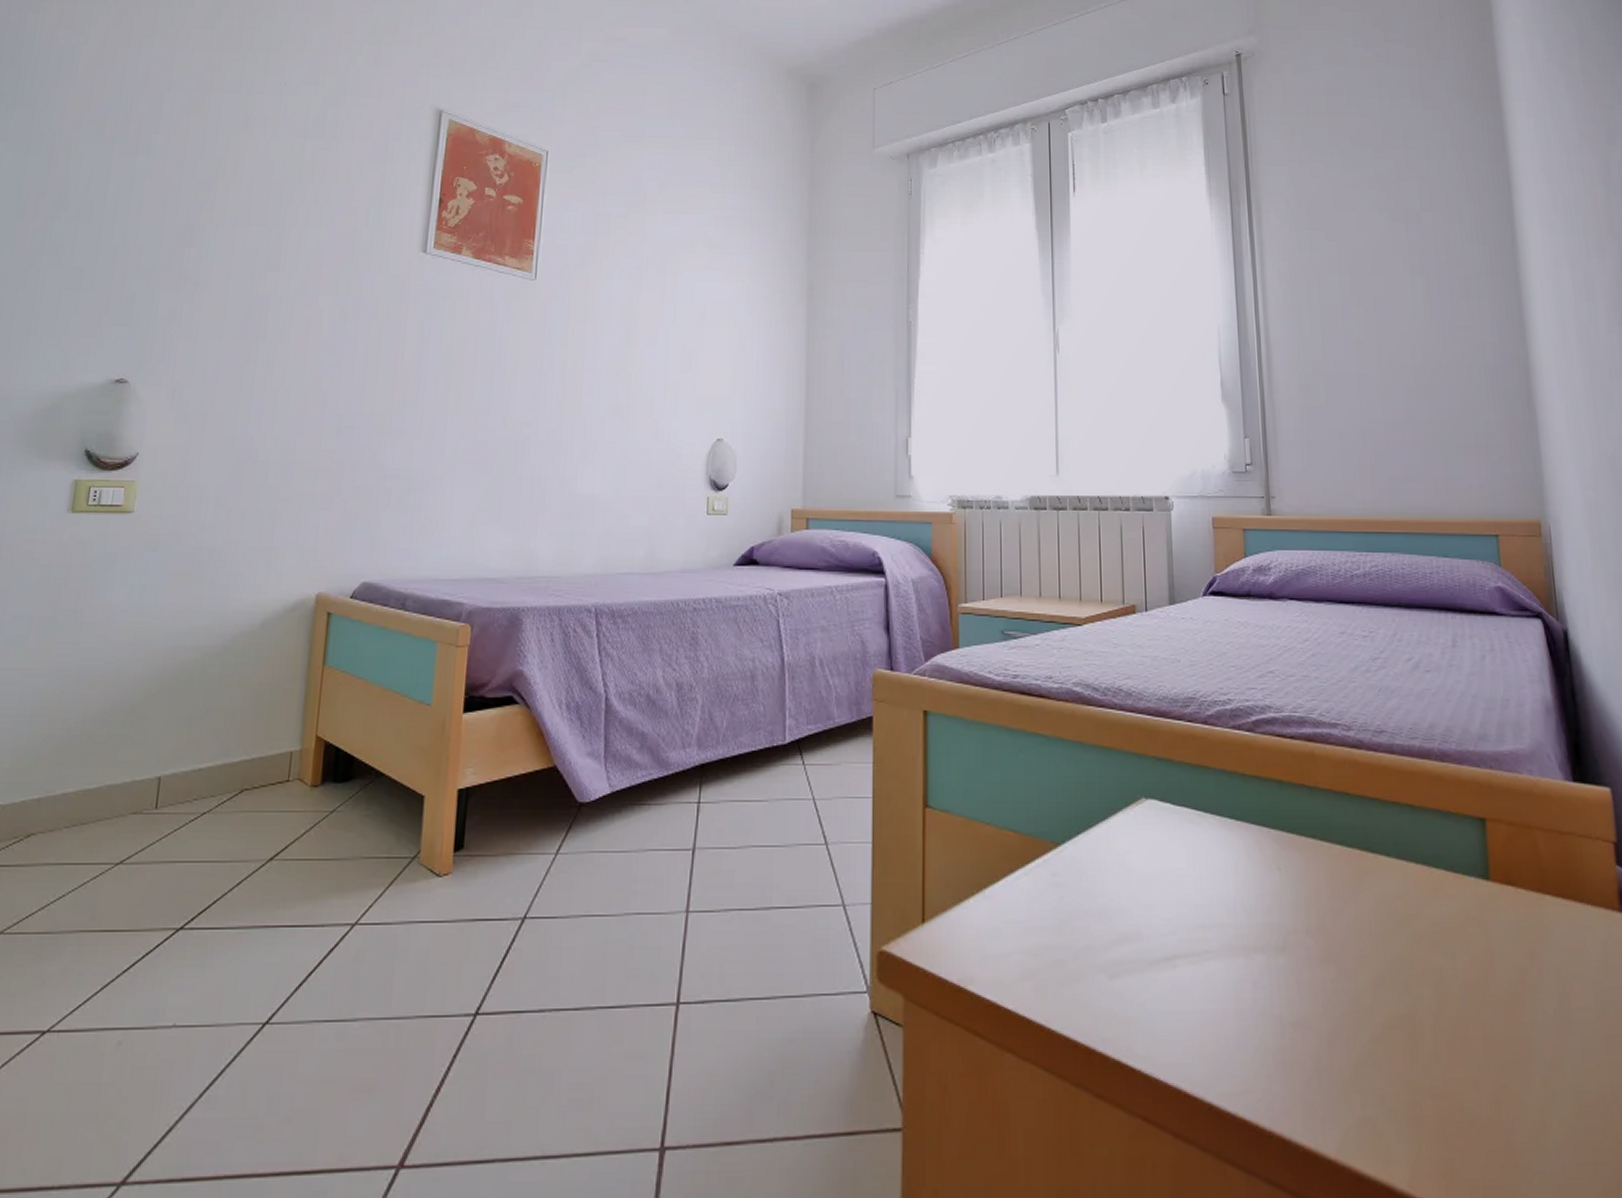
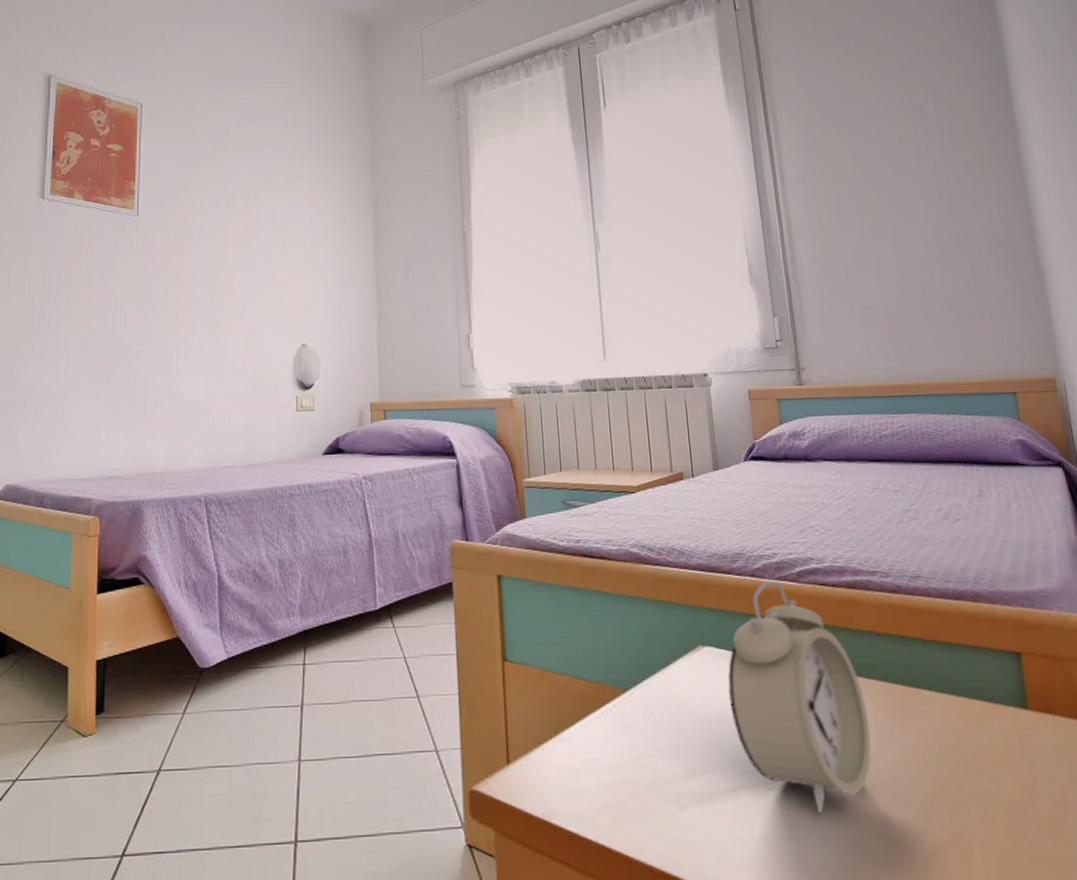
alarm clock: none [1170,730,1321,988] -> present [727,582,871,814]

